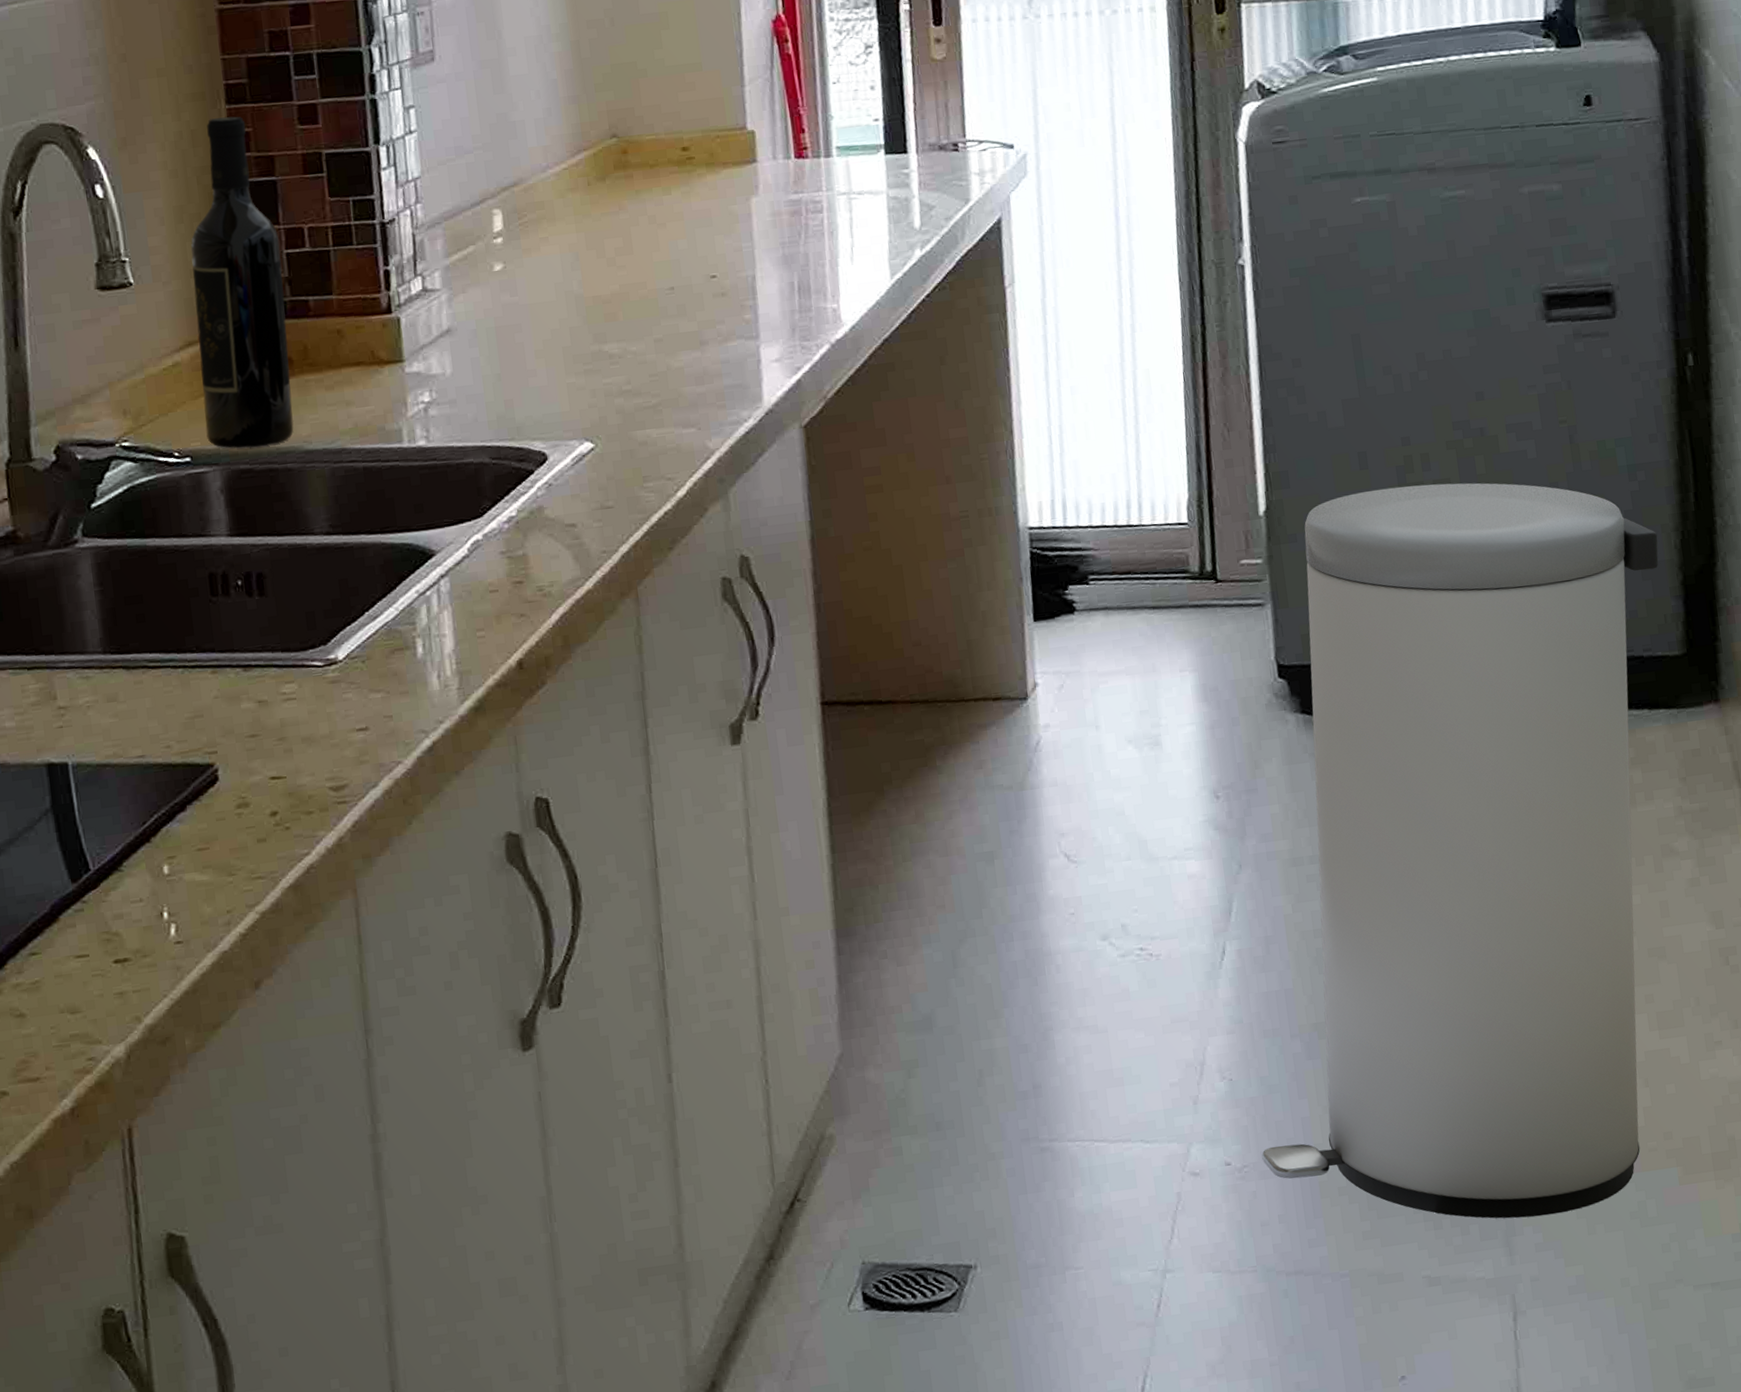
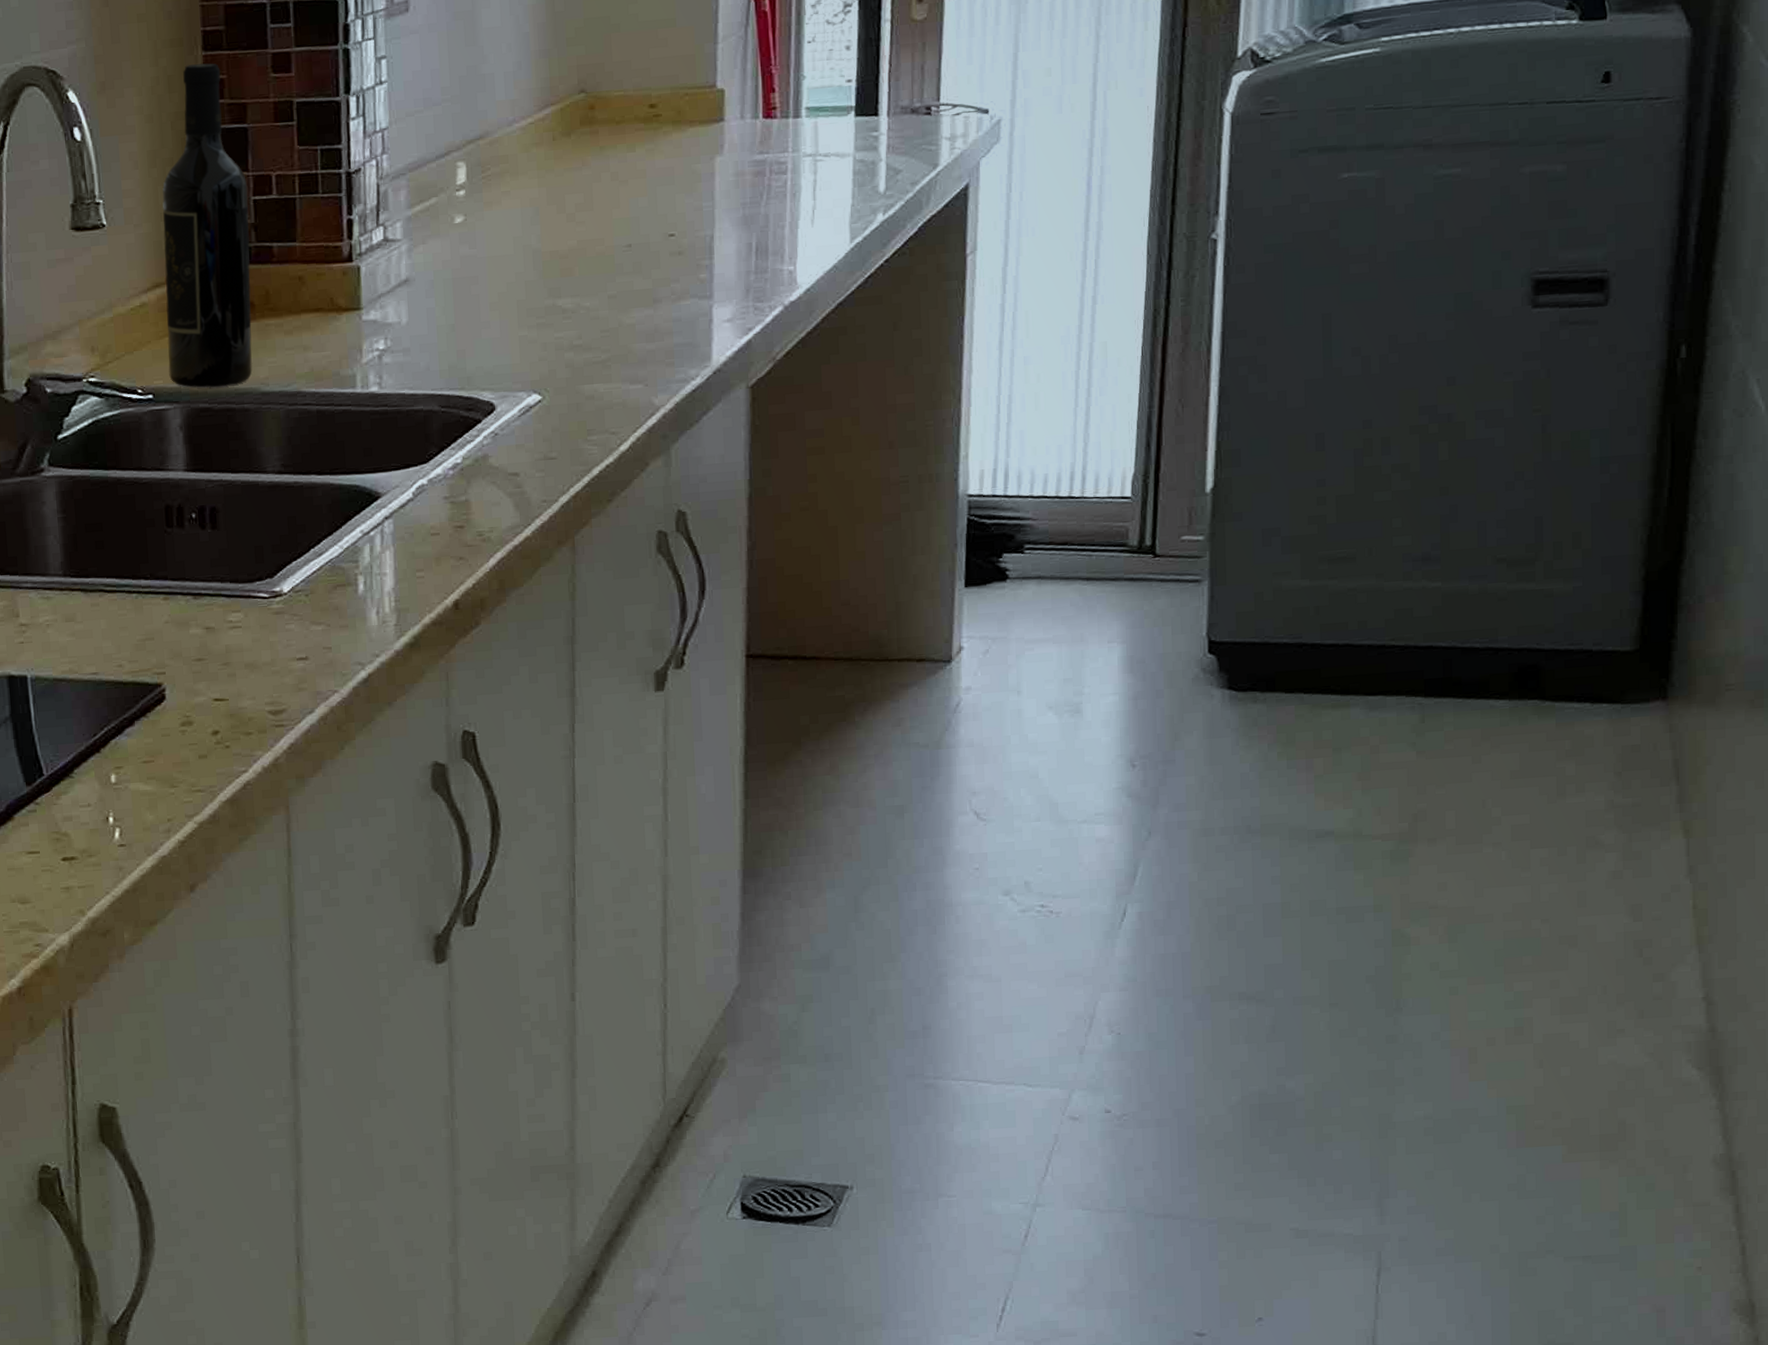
pedal bin: present [1262,482,1659,1219] -> none [1142,468,1624,1182]

